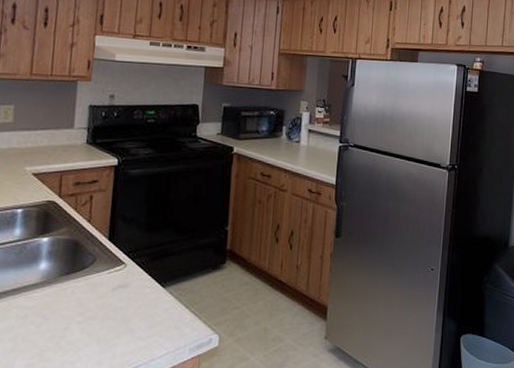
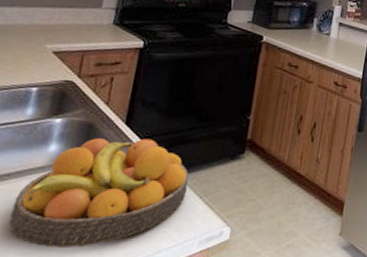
fruit bowl: none [11,253,174,360] -> present [9,138,189,249]

